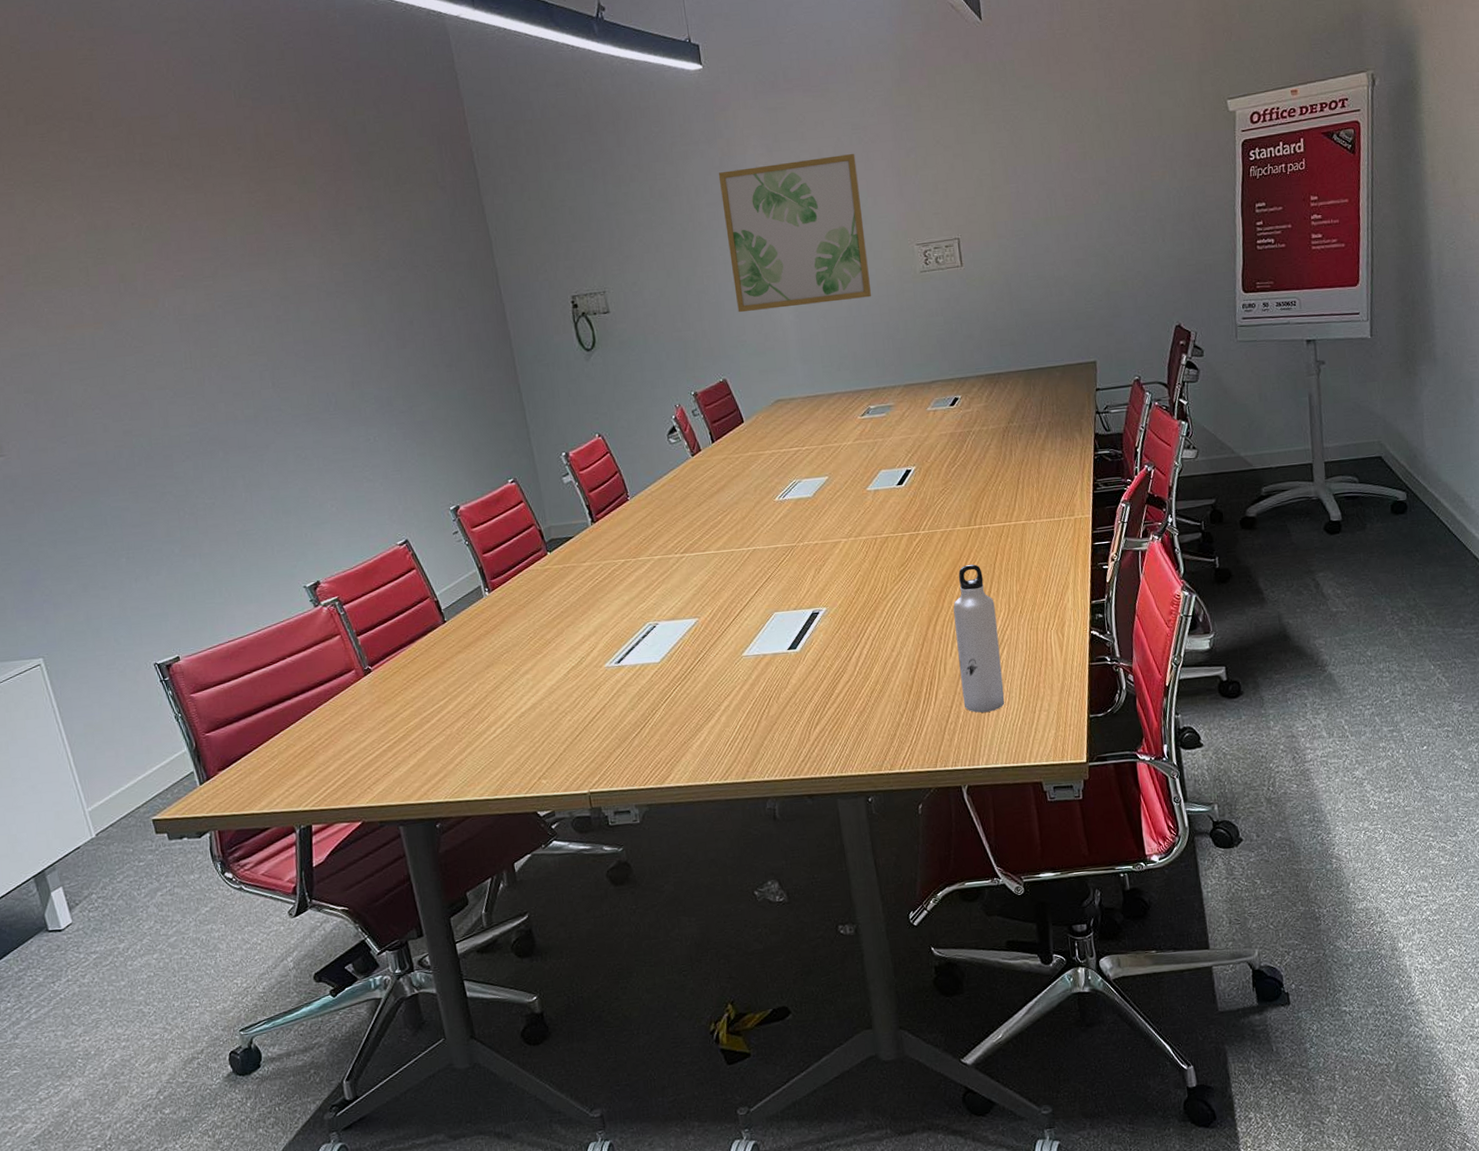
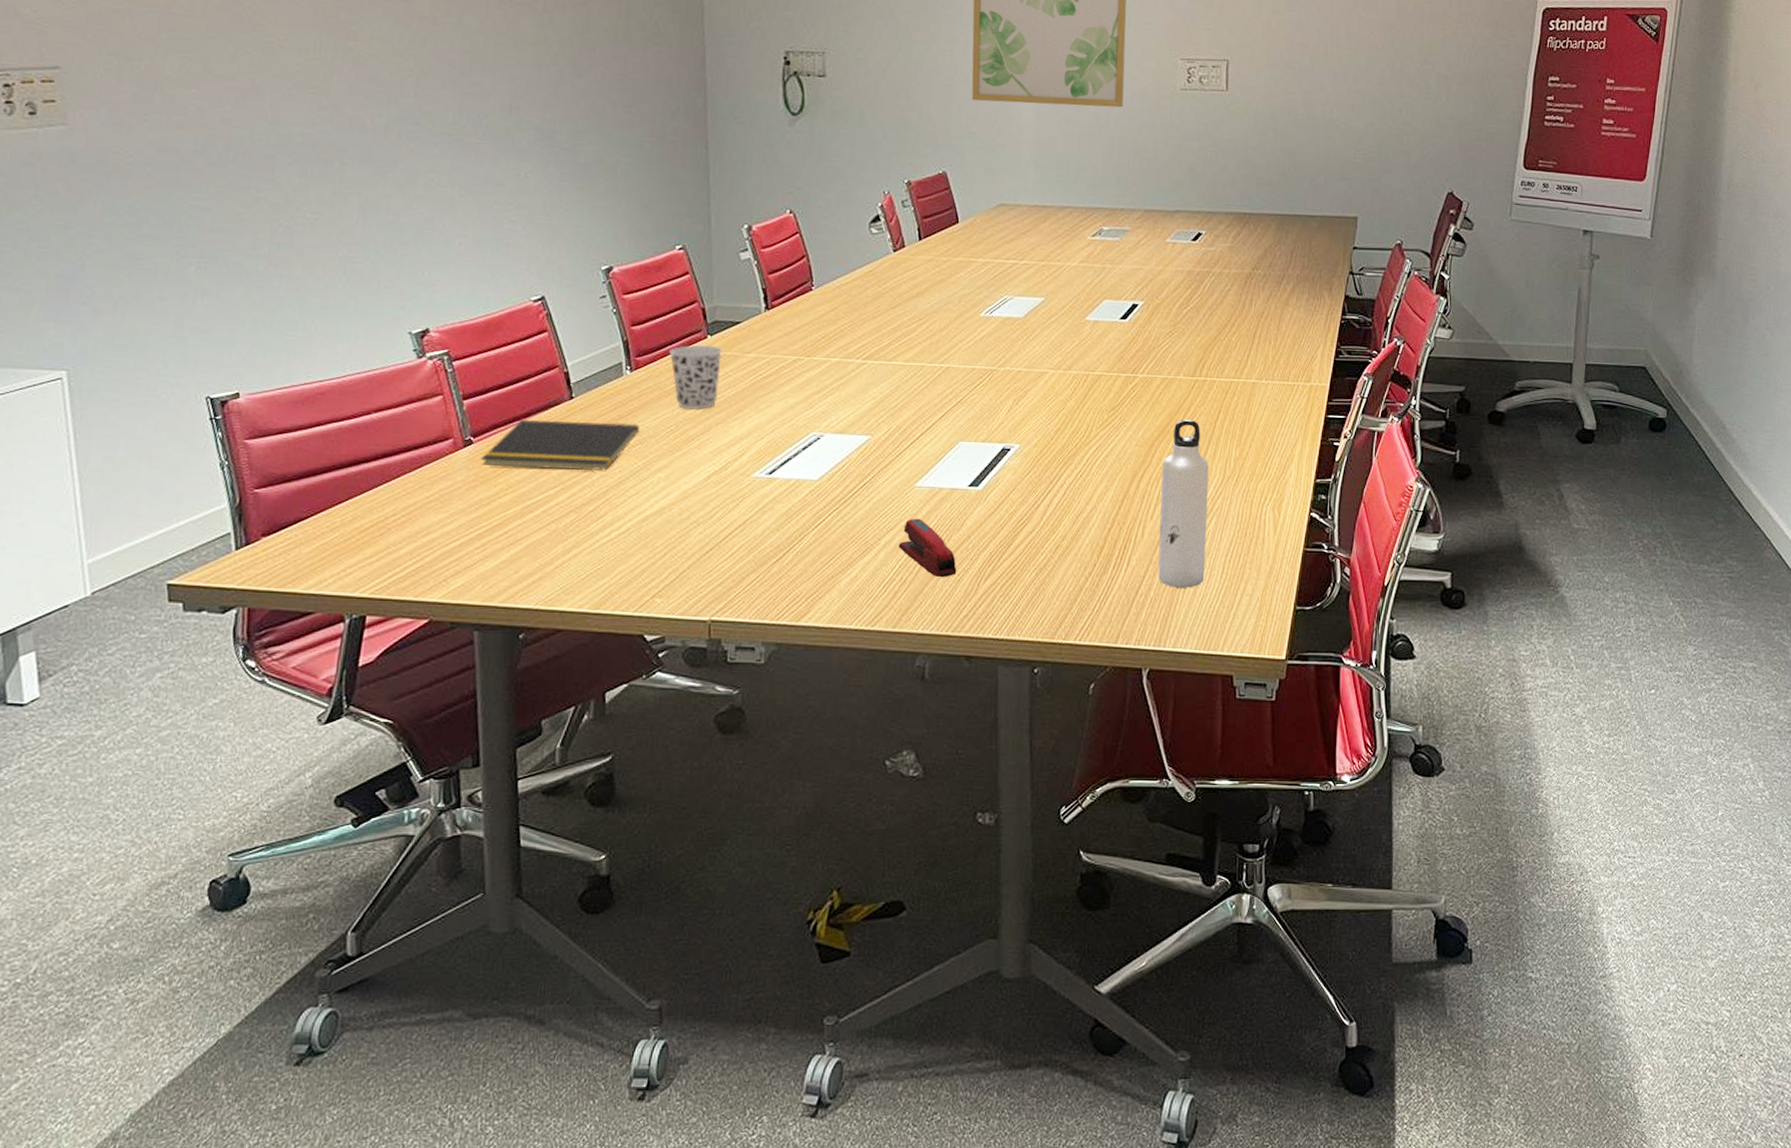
notepad: none [380,635,505,689] -> present [480,420,640,471]
cup: none [518,560,564,618] -> present [669,345,722,410]
stapler: none [736,683,790,731] -> present [898,518,957,578]

